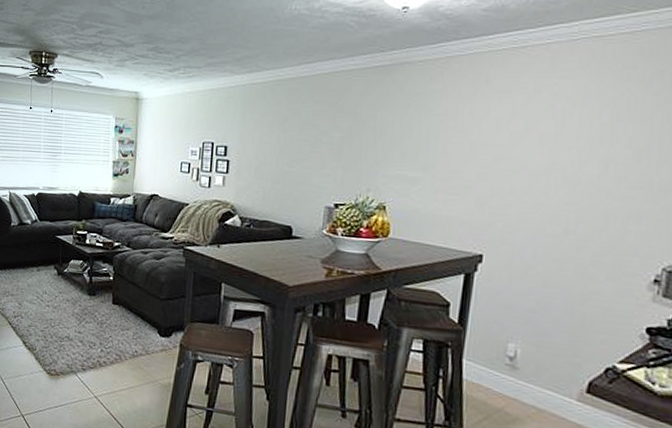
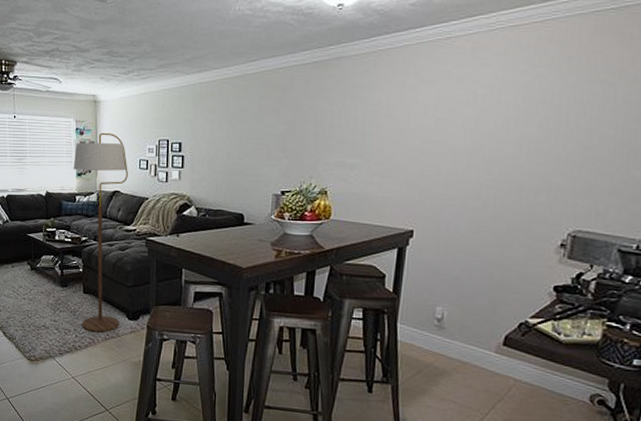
floor lamp: none [108,131,168,349] -> present [73,132,128,332]

